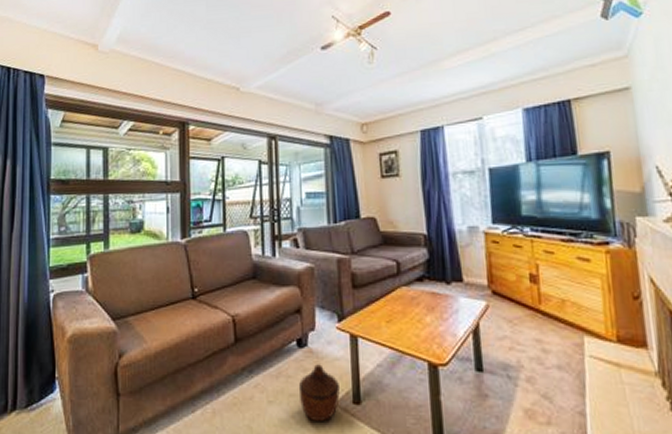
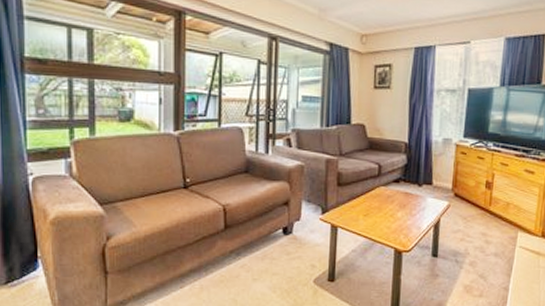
woven basket: present [298,364,340,422] -> none [281,249,318,296]

